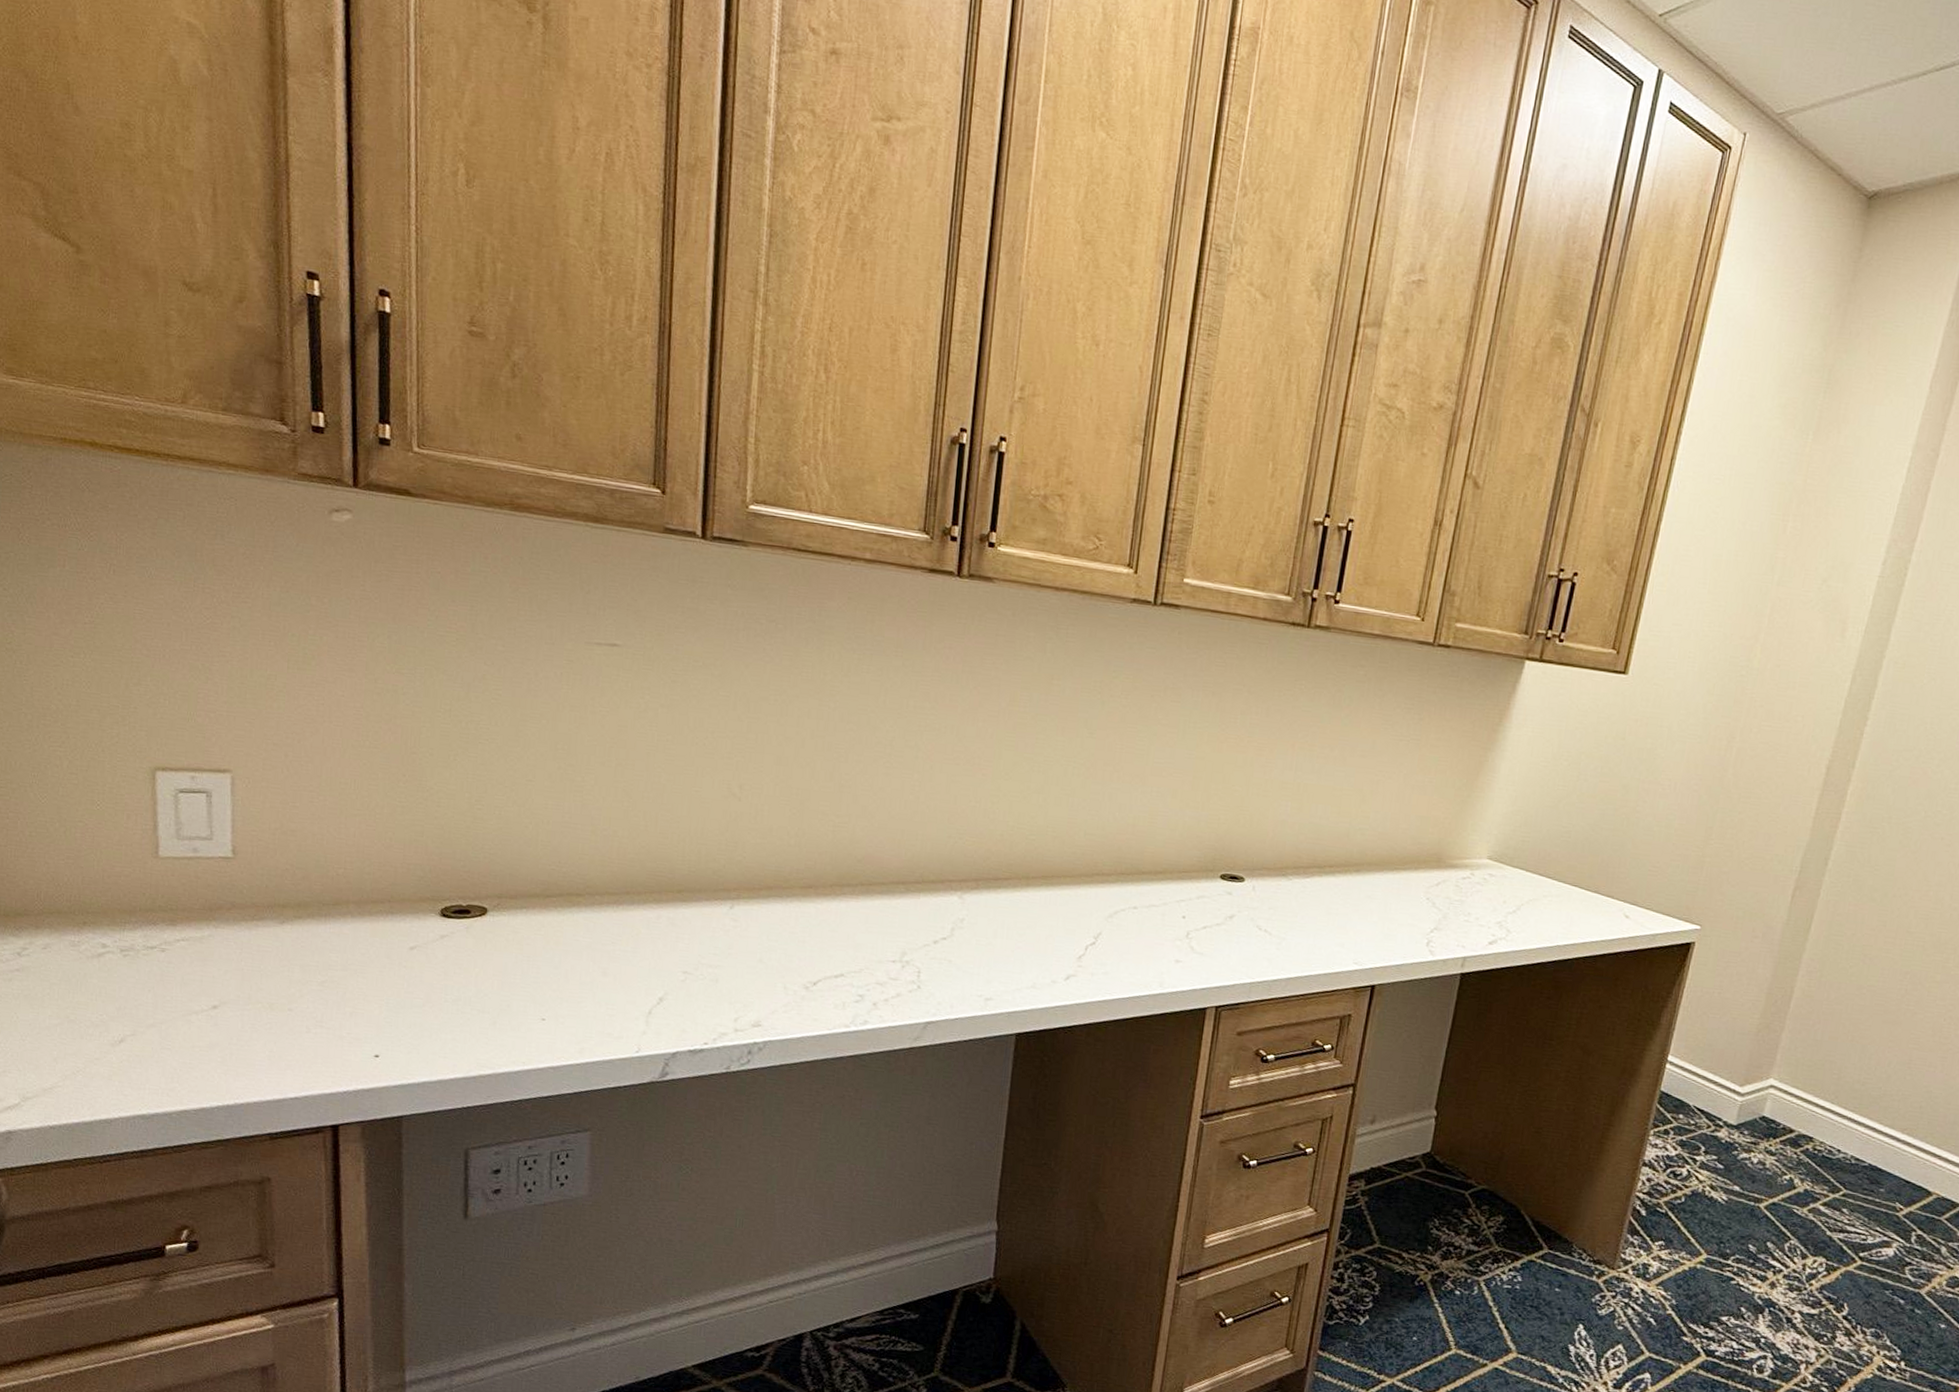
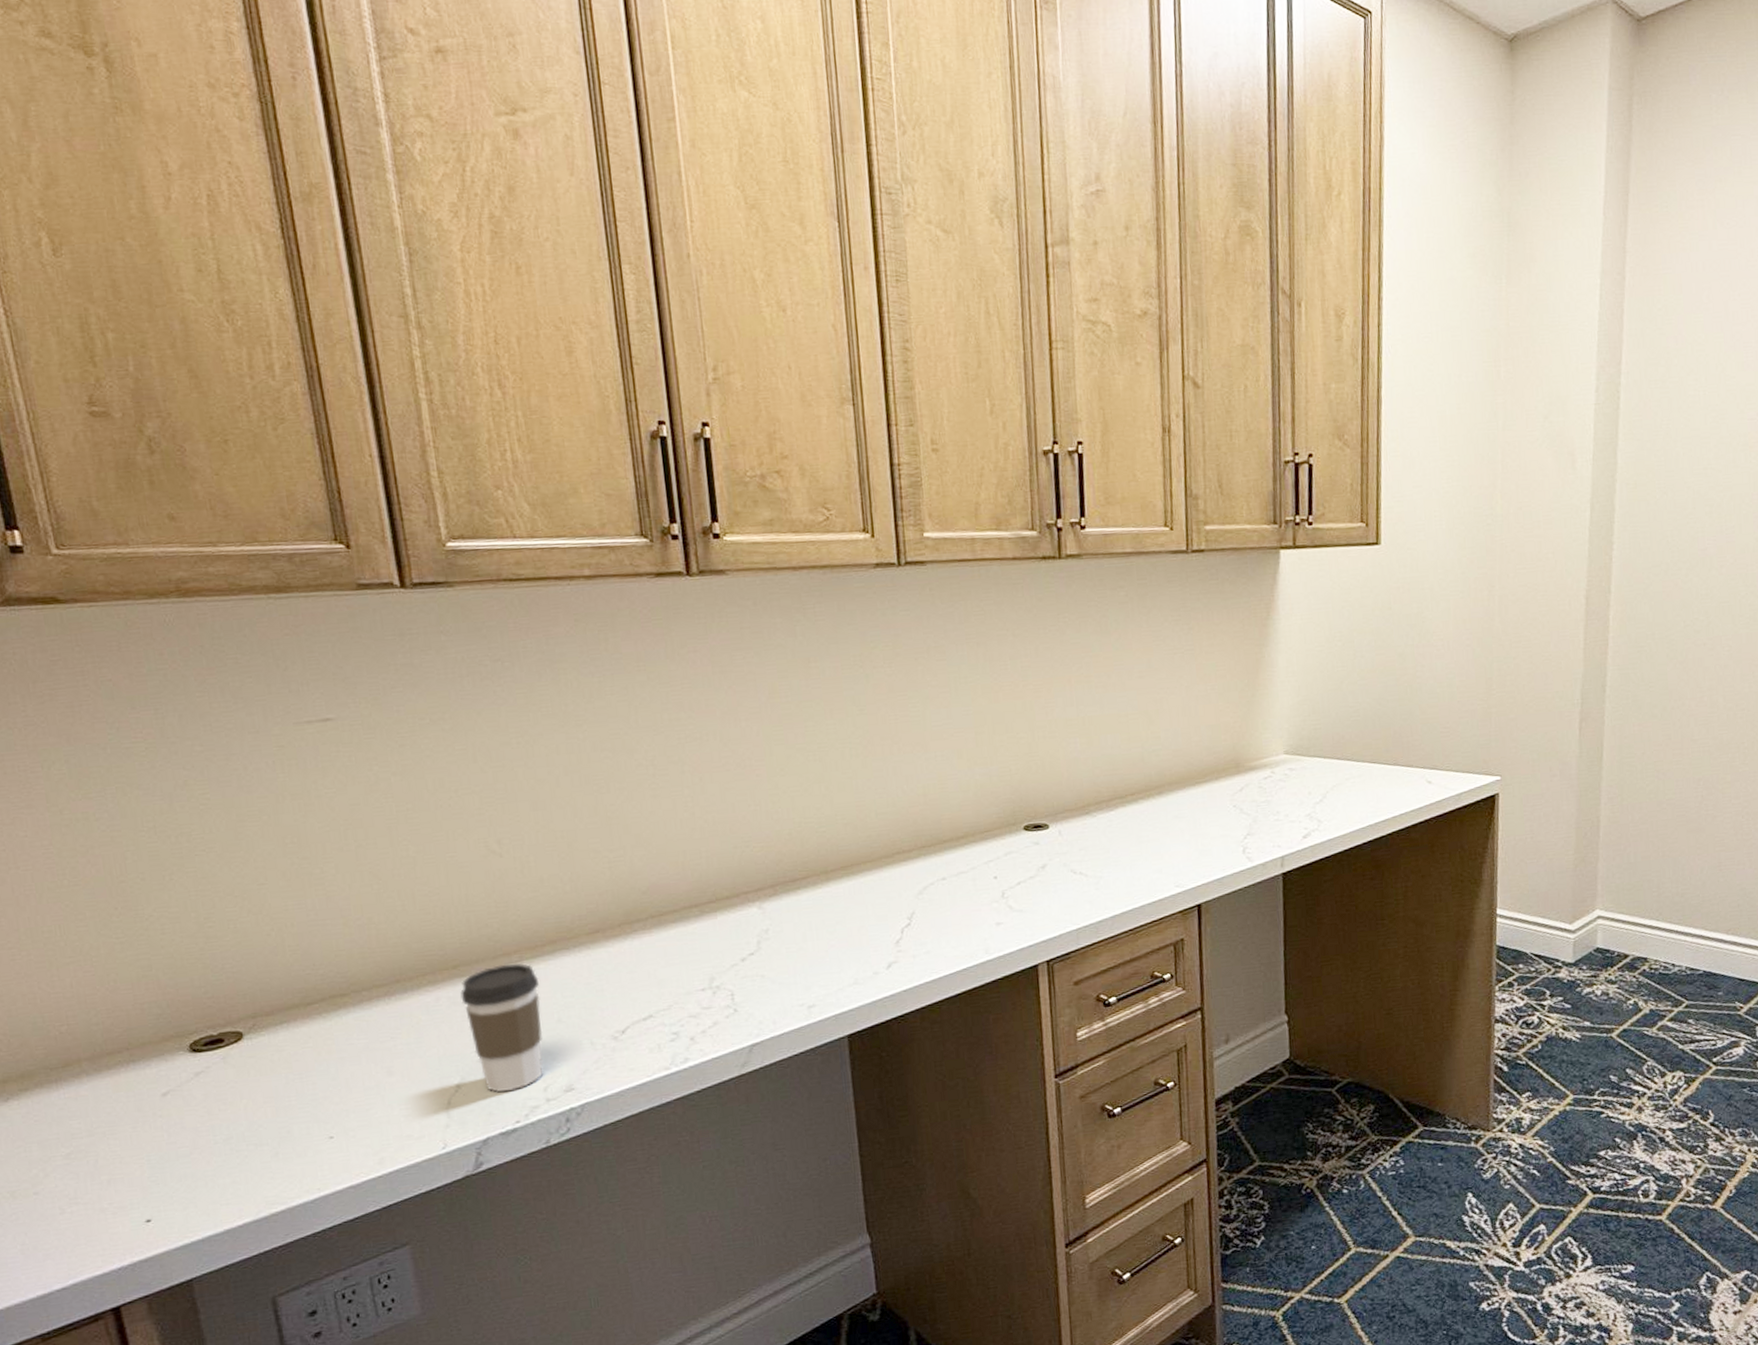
coffee cup: none [679,898,751,1014] -> present [460,963,543,1093]

